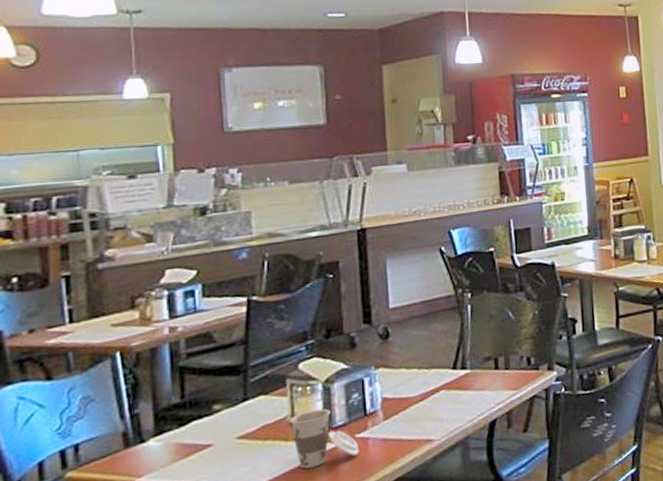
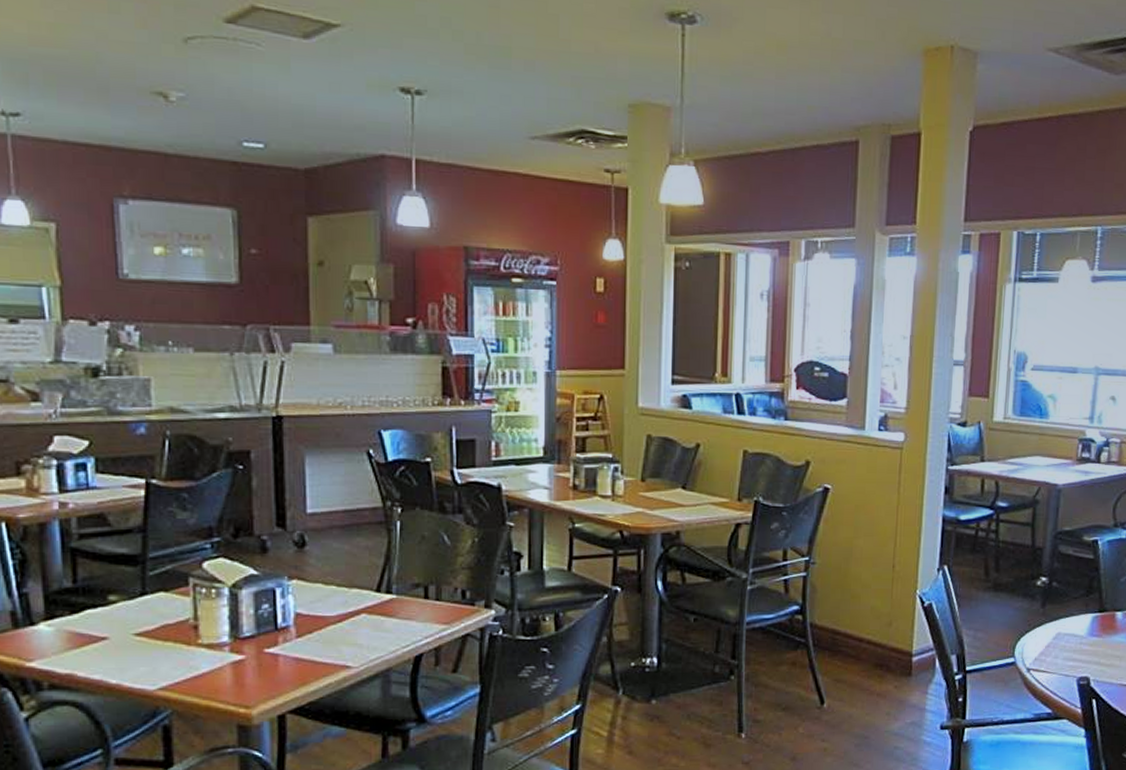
cup: present [289,408,360,469] -> none [192,616,269,678]

